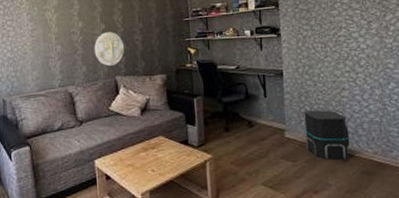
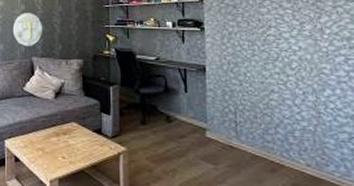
speaker: present [304,110,350,161] -> none [227,111,280,170]

